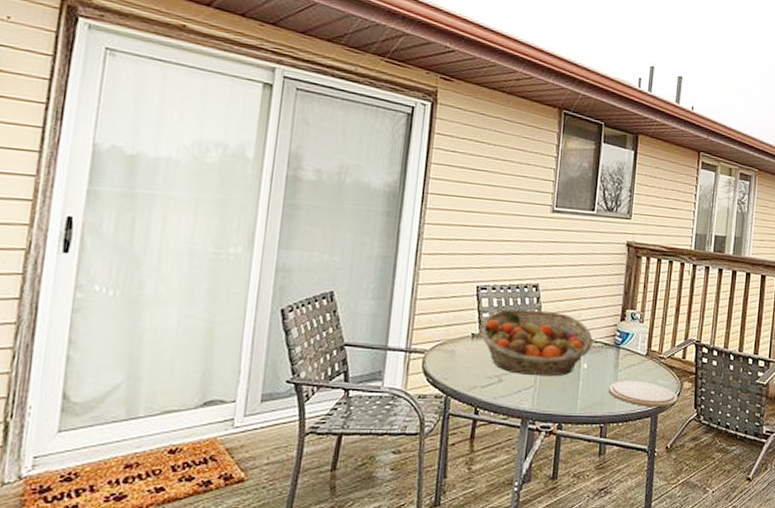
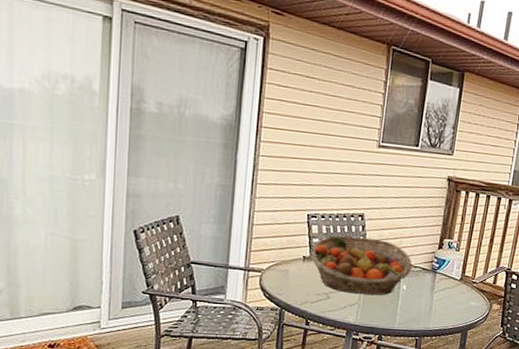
plate: present [608,381,679,407] -> none [424,301,487,325]

